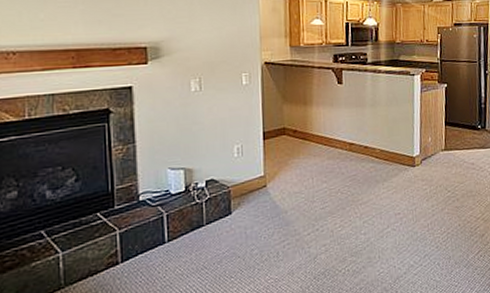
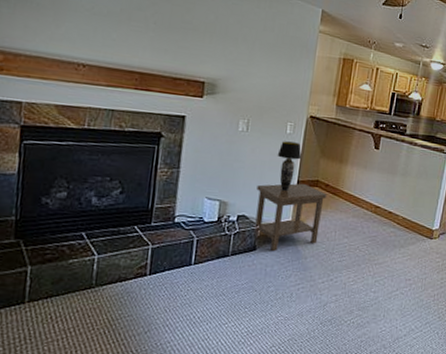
side table: none [221,134,297,211] -> present [255,183,328,251]
table lamp: none [236,92,263,146] -> present [277,141,302,191]

